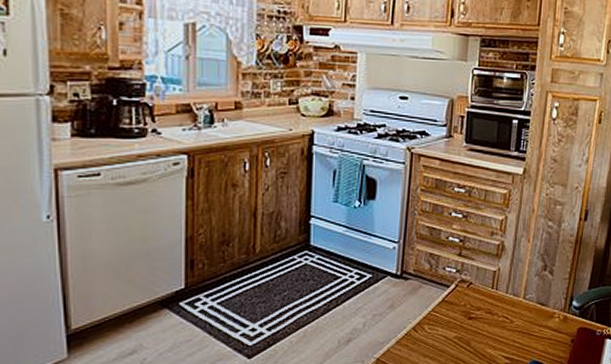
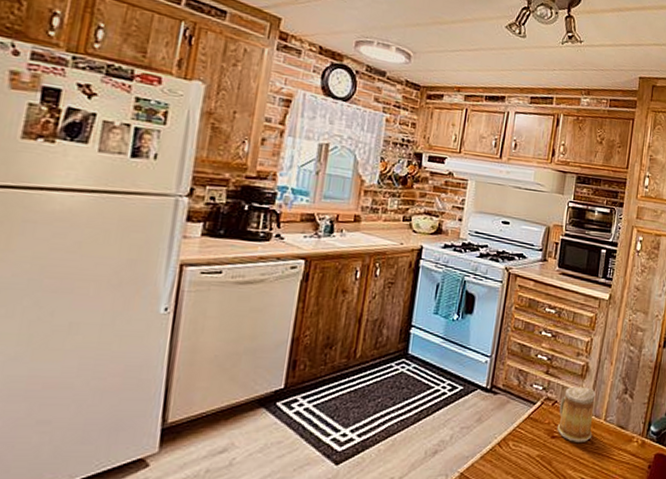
mug: none [474,266,513,322] -> present [557,386,596,442]

